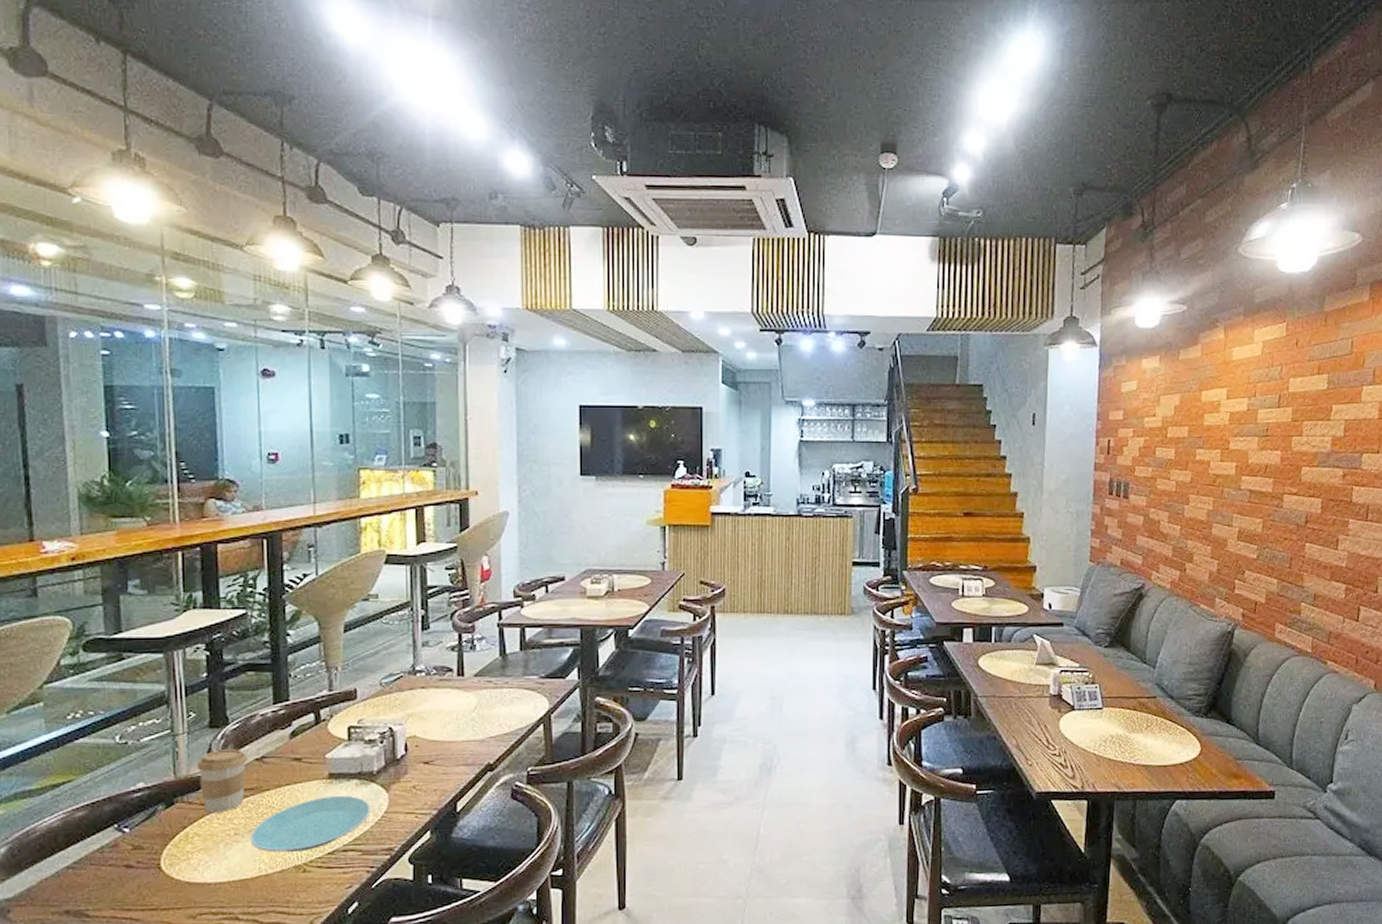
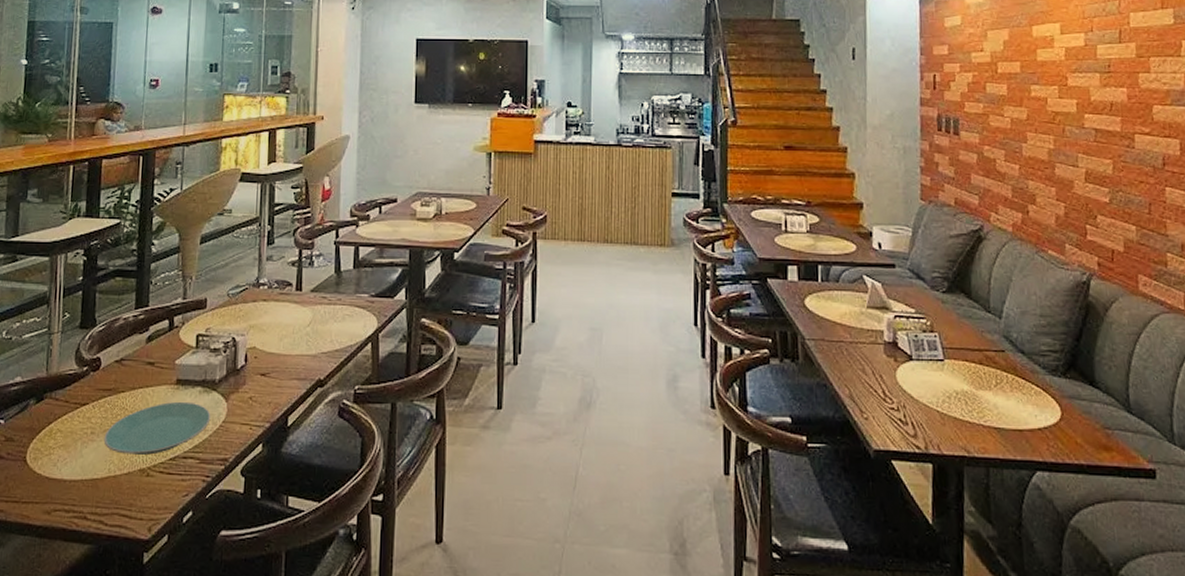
coffee cup: present [198,749,248,814] -> none [66,350,110,412]

